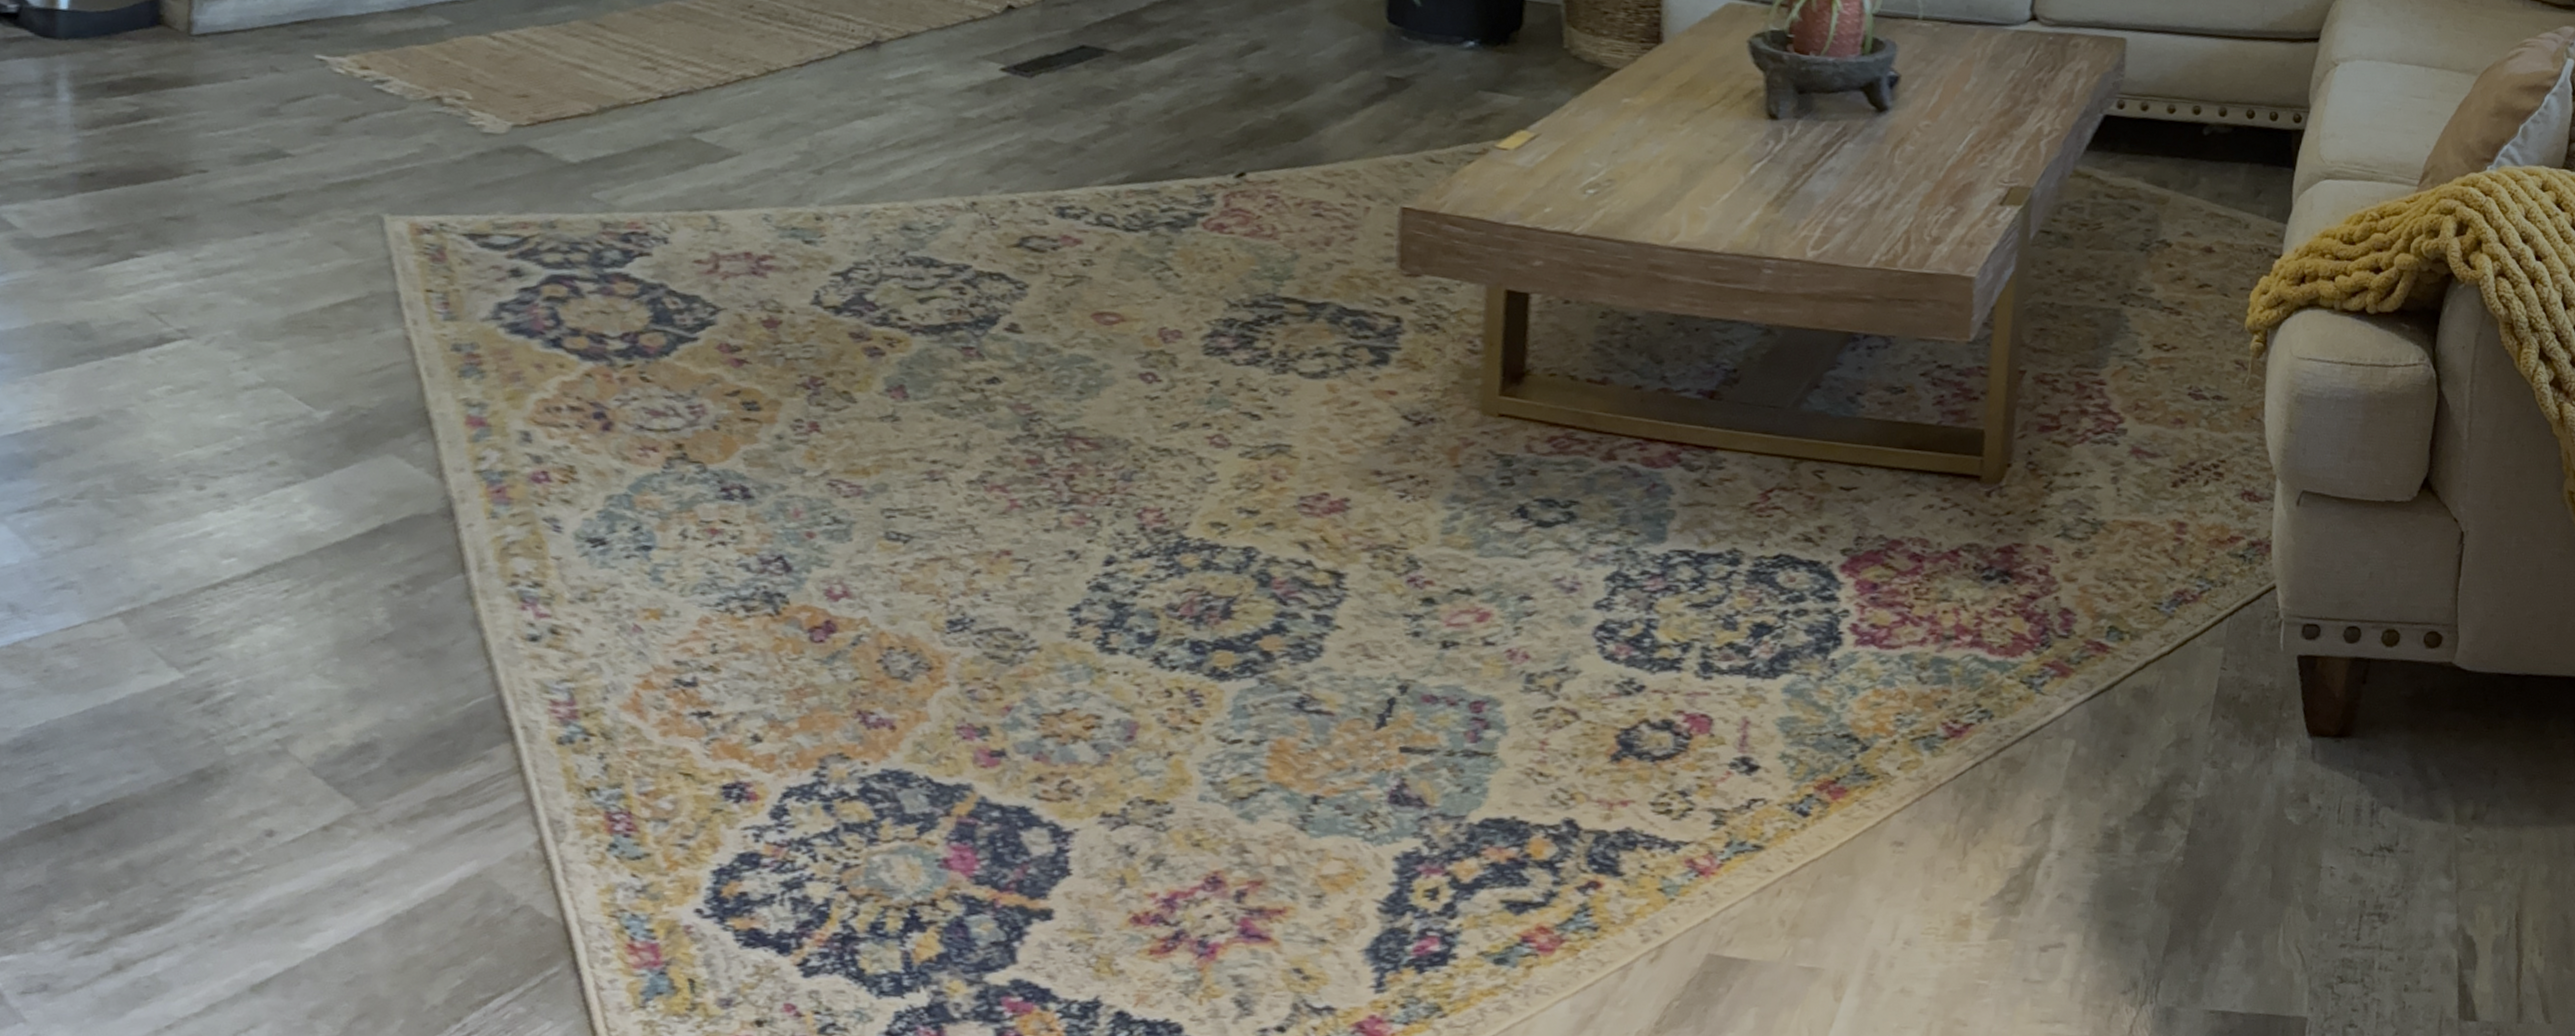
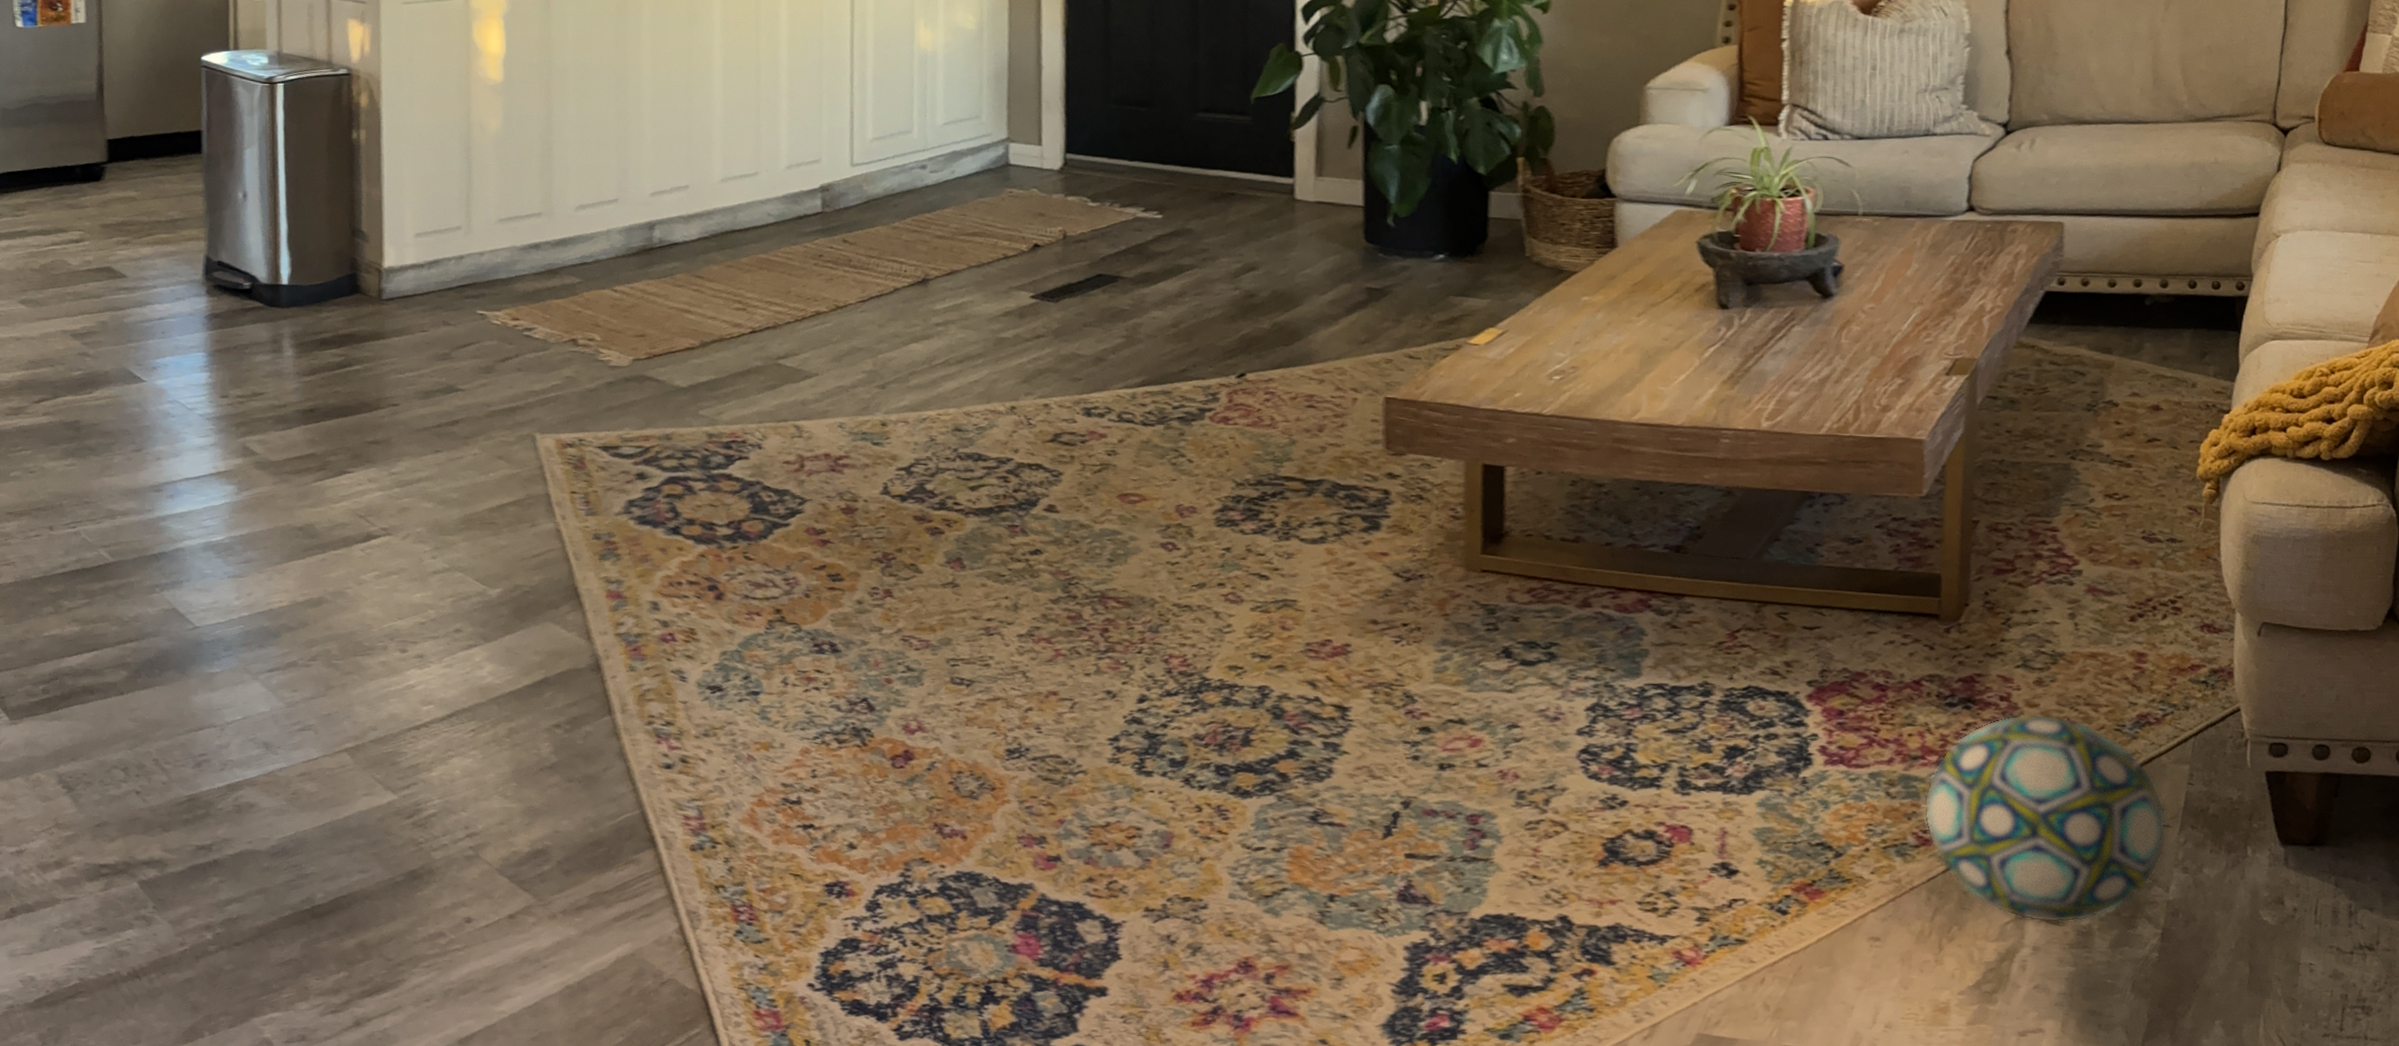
ball: none [1955,589,2200,825] -> present [1924,713,2168,924]

